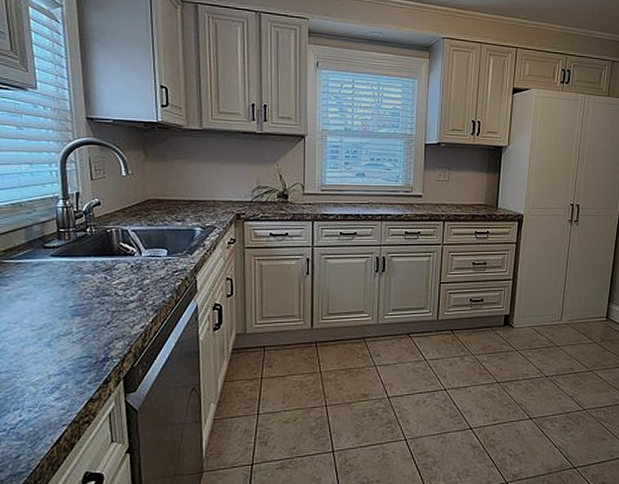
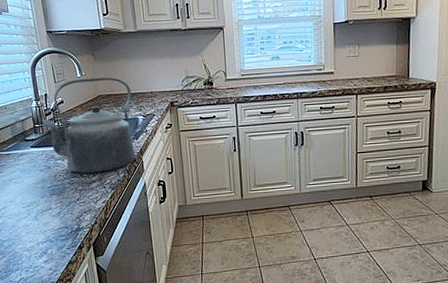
kettle: none [69,178,189,292] -> present [41,77,135,174]

